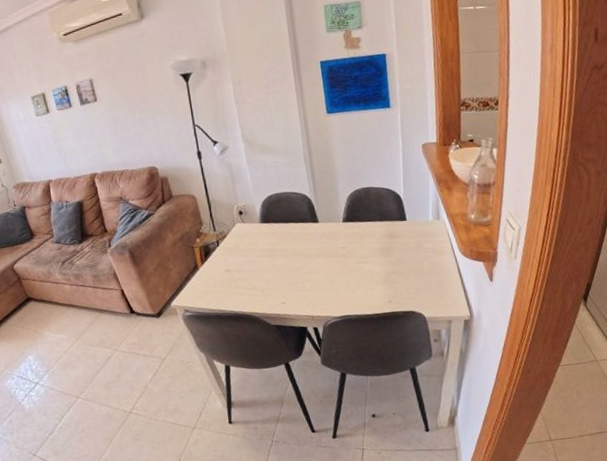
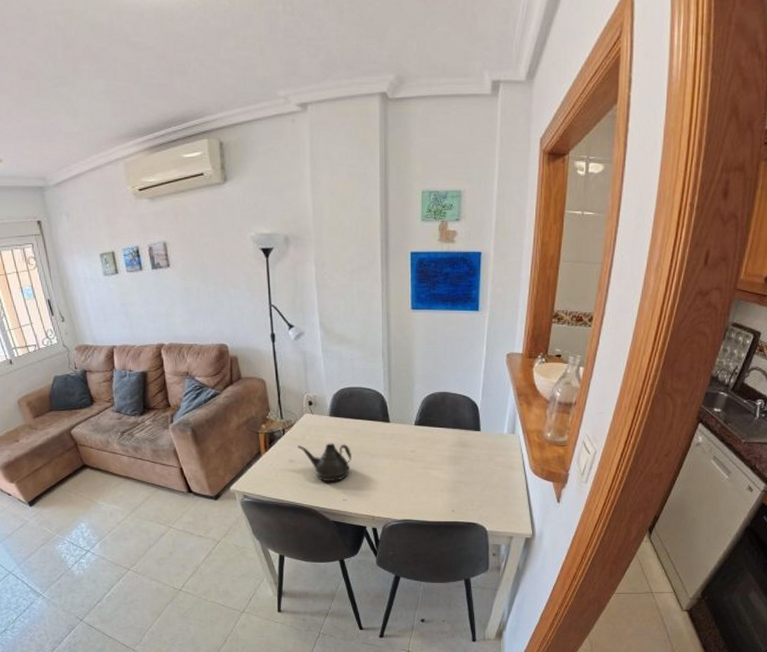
teapot: none [232,248,286,287] -> present [297,443,351,482]

